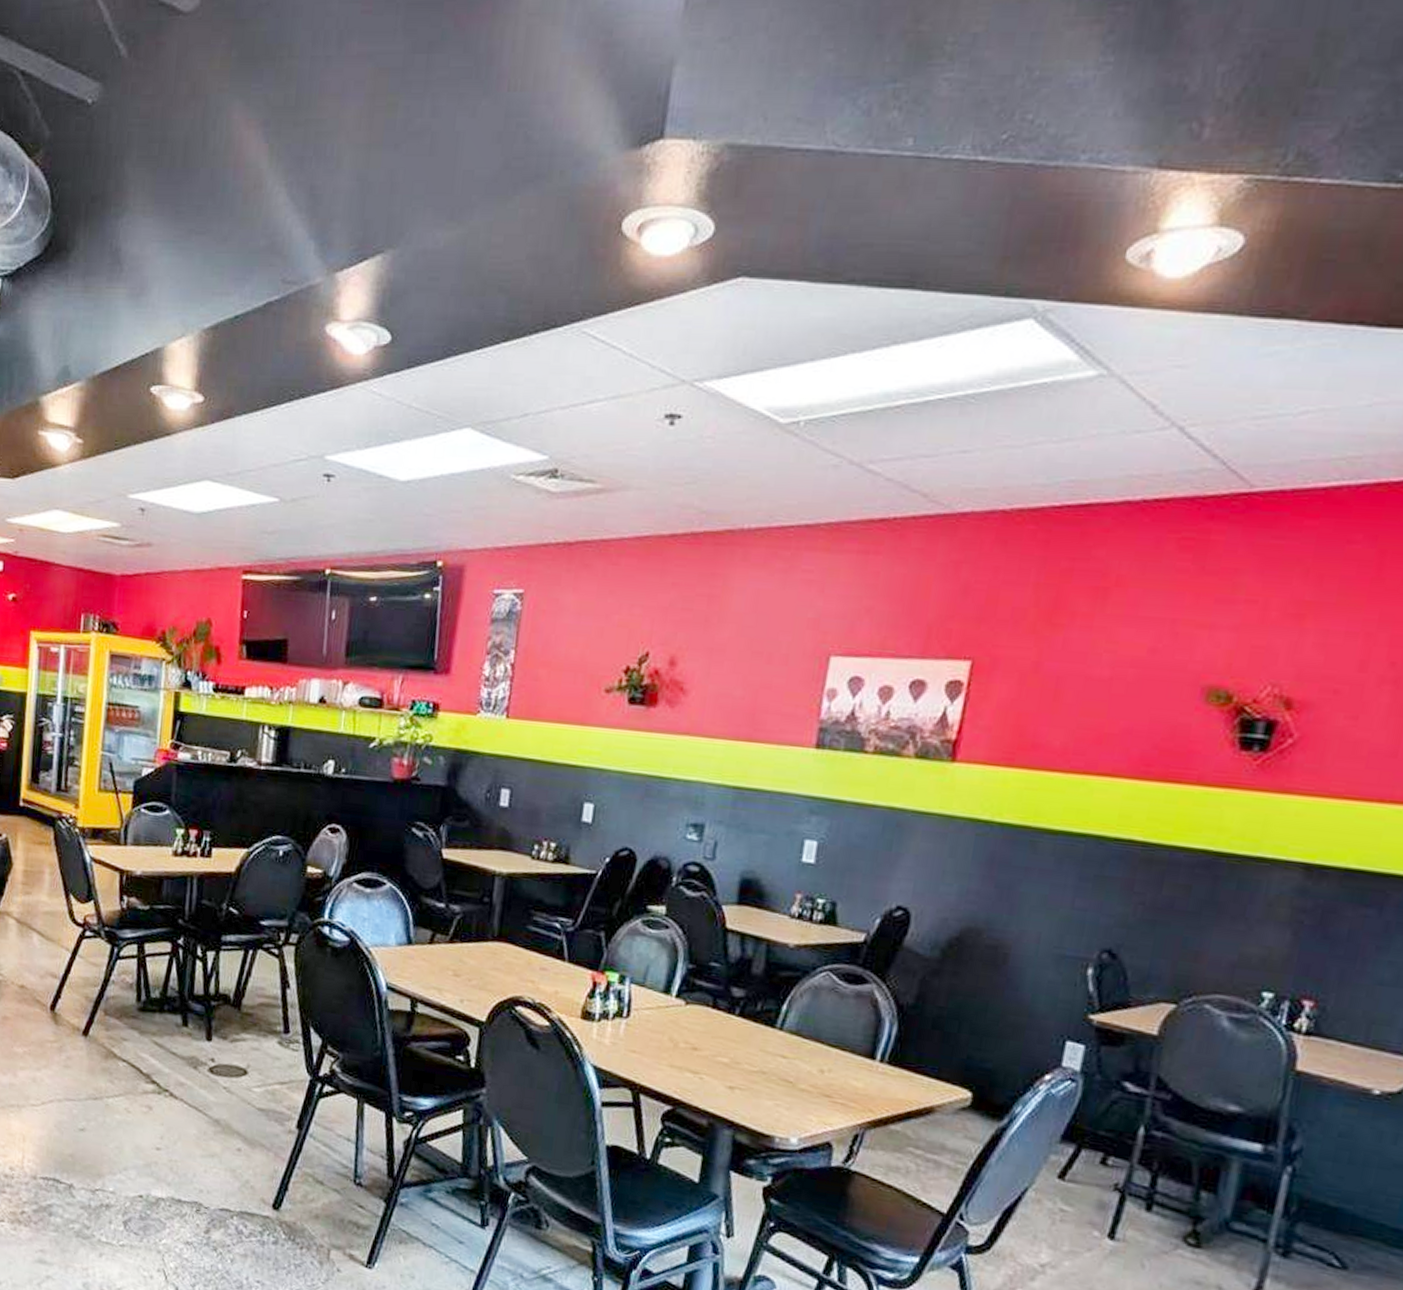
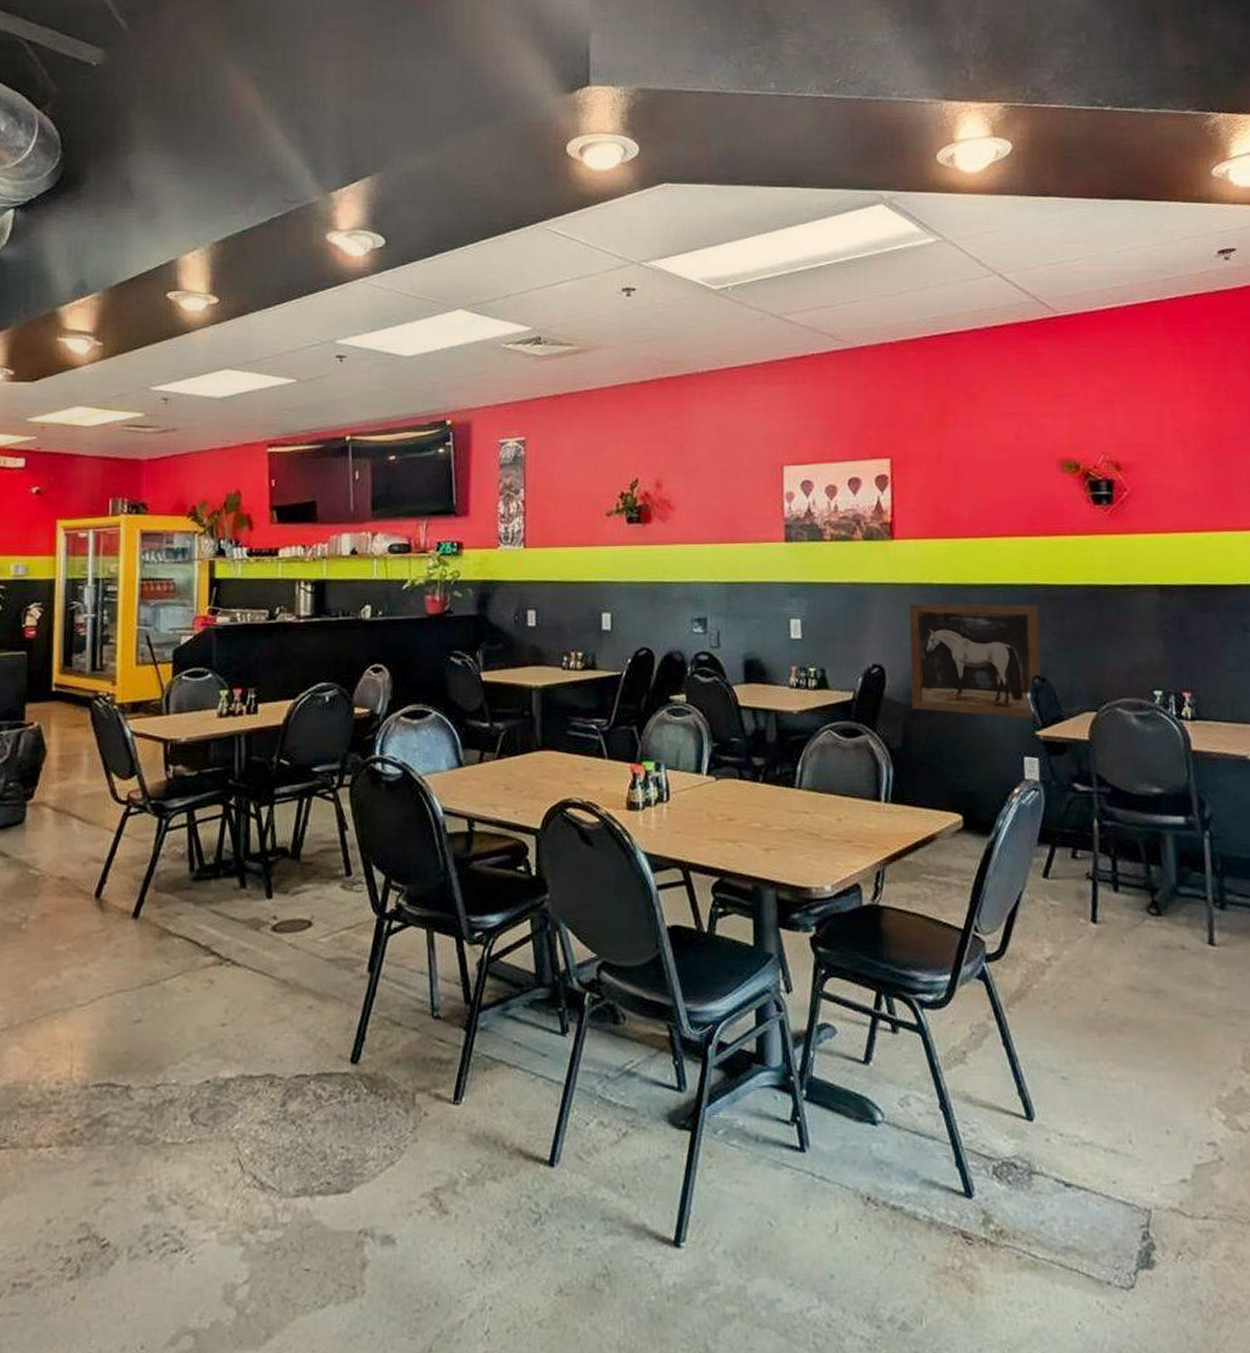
wall art: none [936,842,1129,999] -> present [908,603,1041,719]

